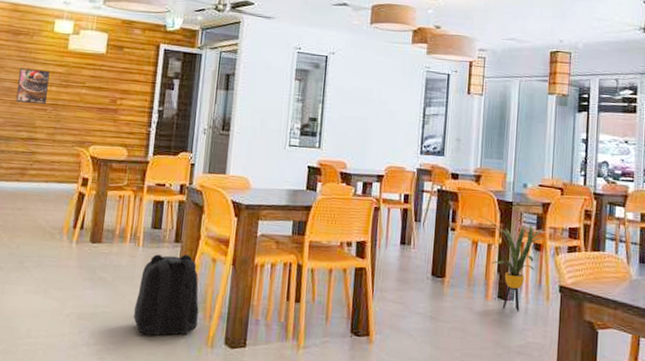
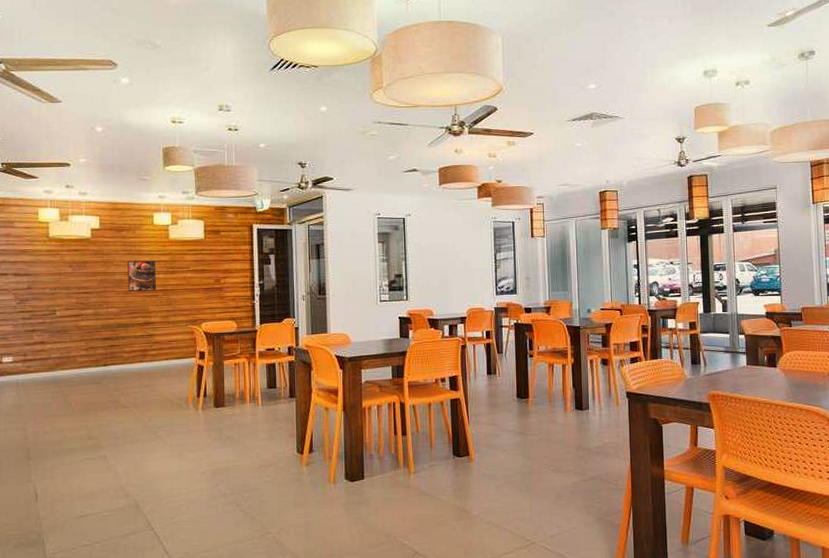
backpack: present [133,254,199,336] -> none [261,407,320,481]
house plant: present [479,216,549,312] -> none [553,342,614,419]

